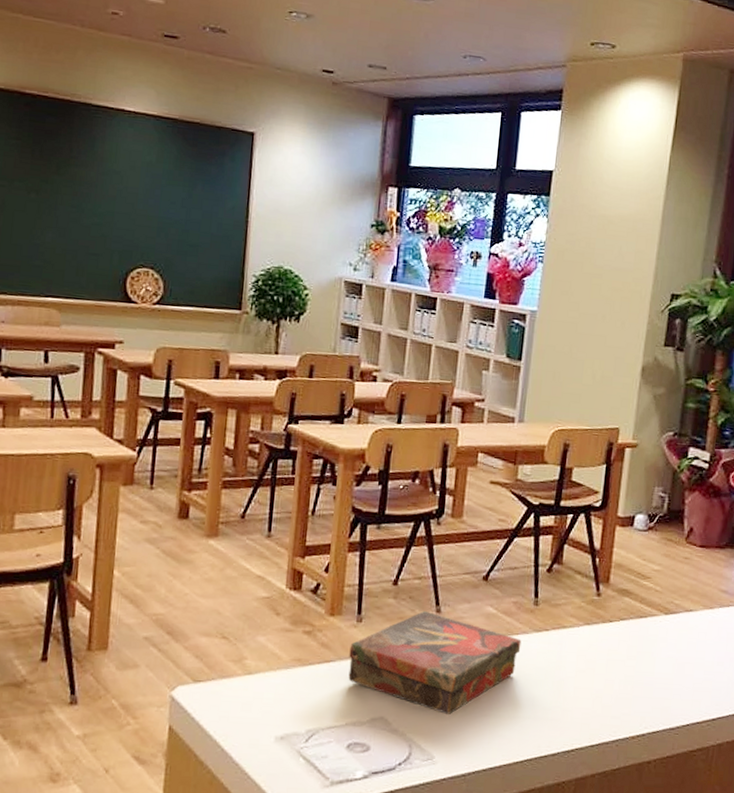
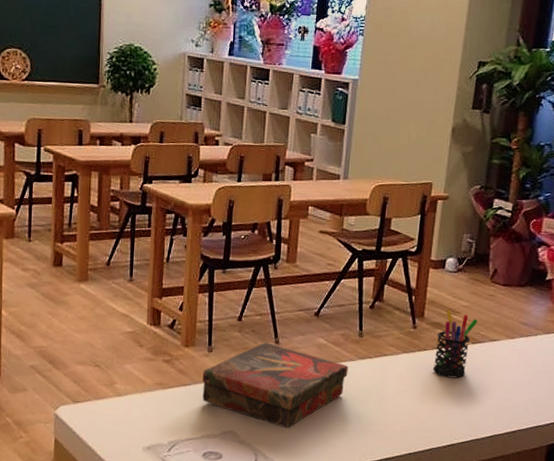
pen holder: none [619,574,671,655] -> present [432,309,478,378]

